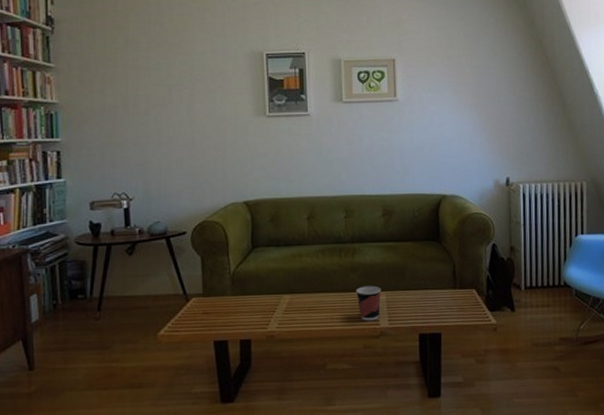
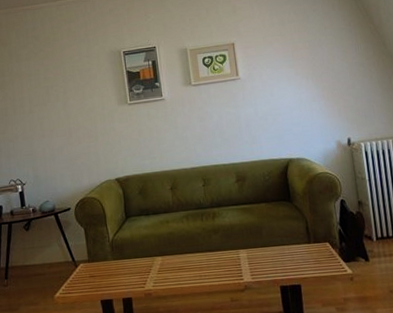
cup: present [356,285,382,321] -> none [219,244,243,277]

